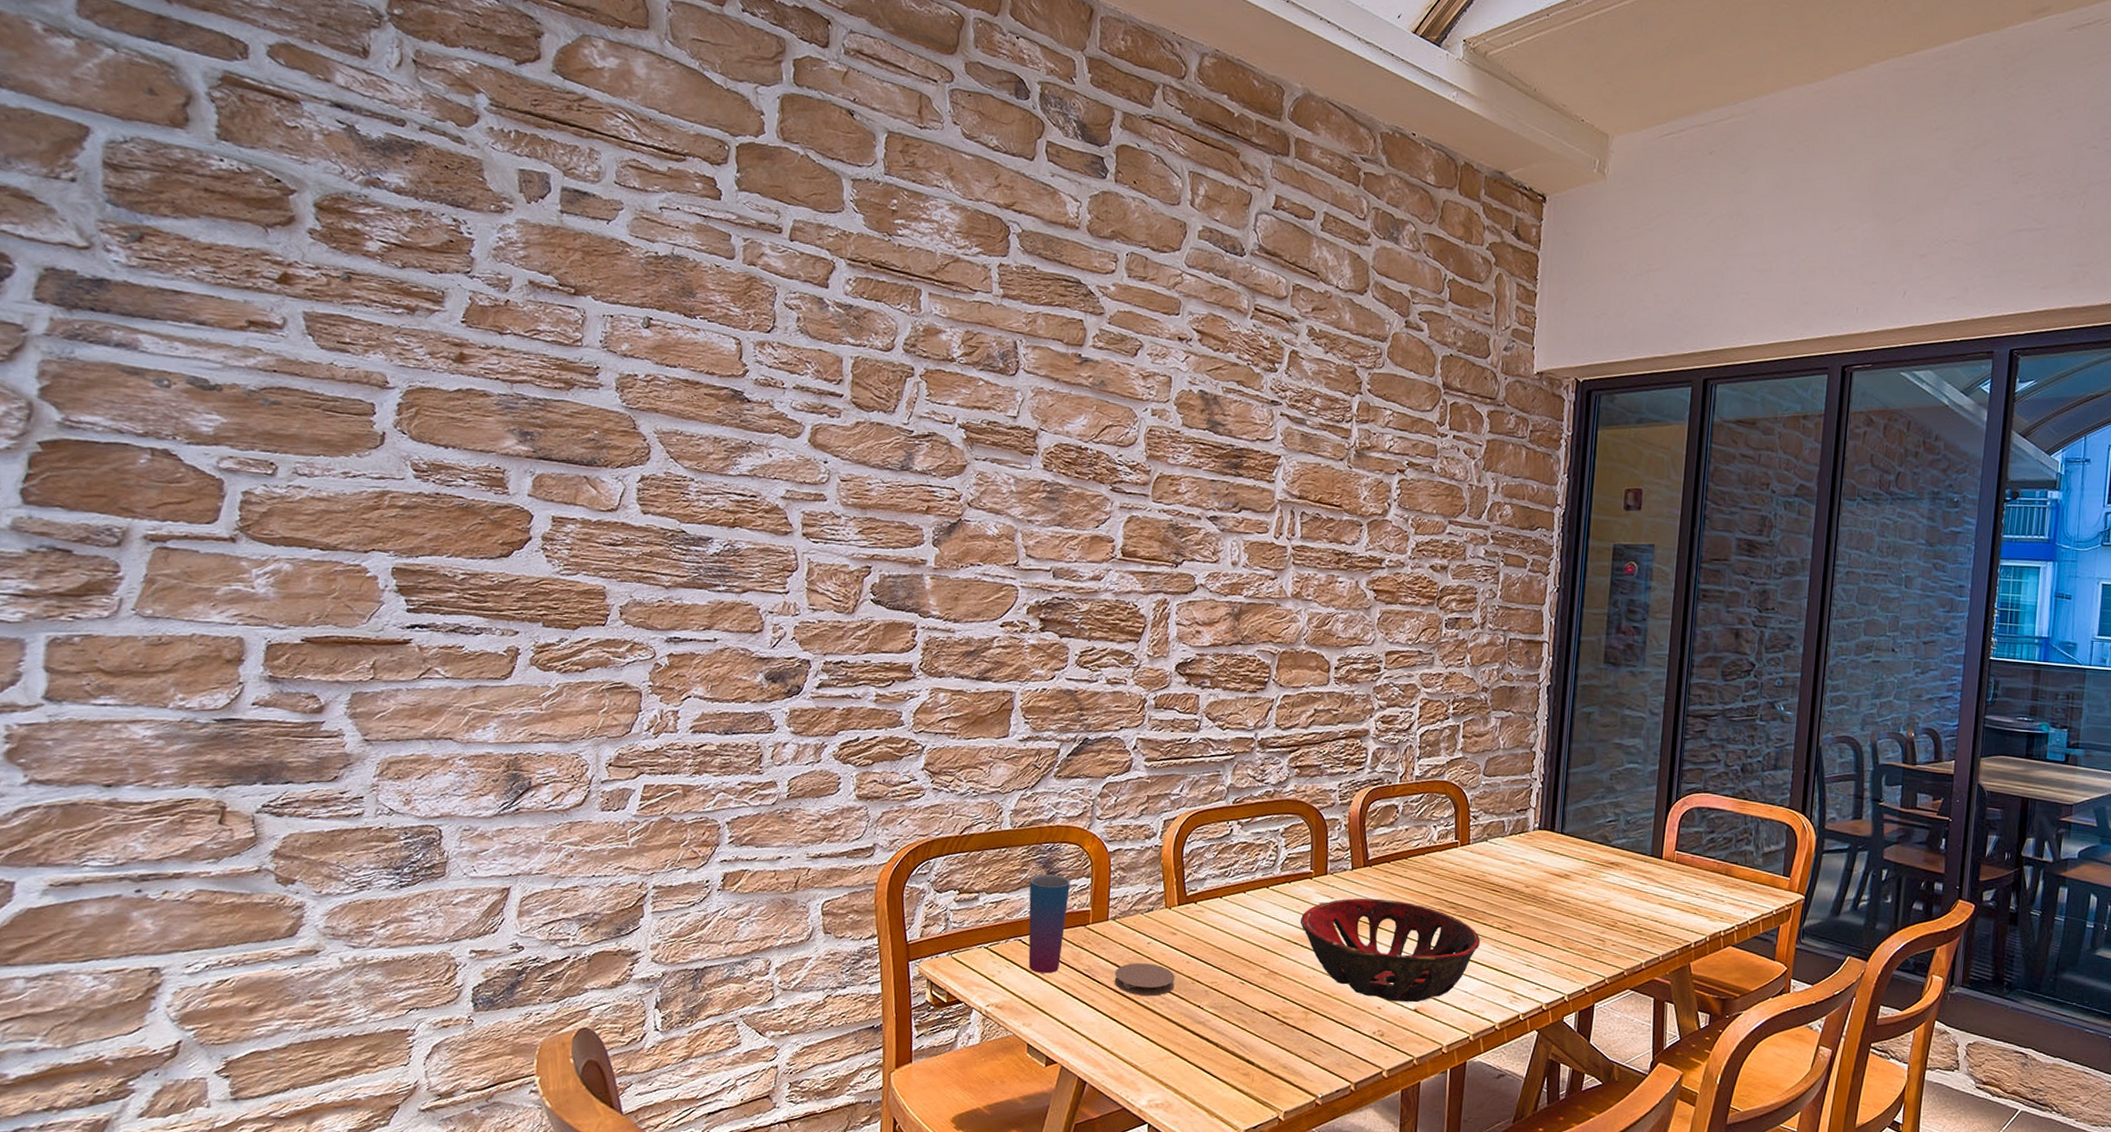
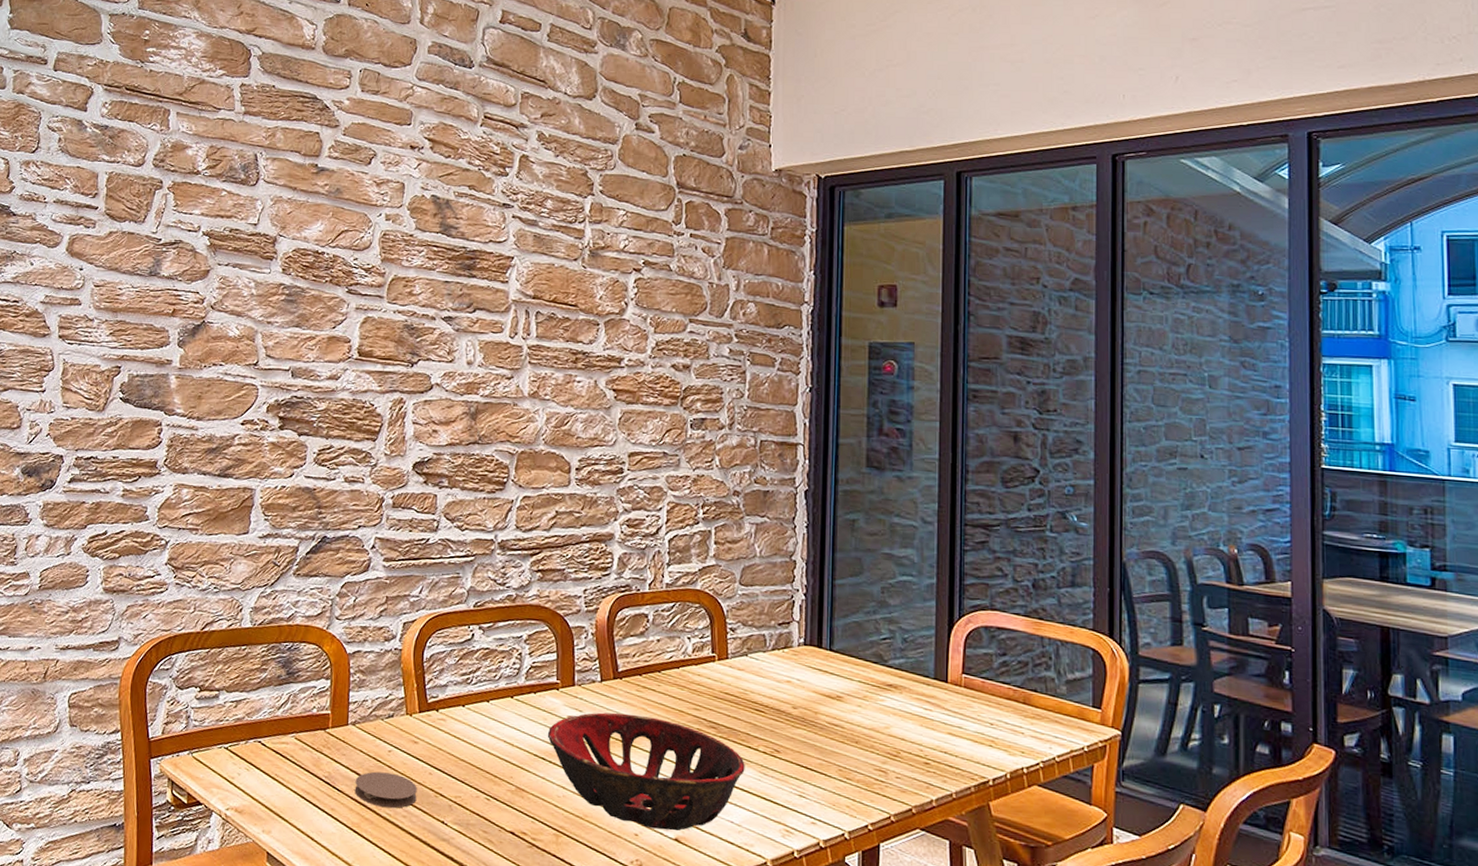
cup: present [1028,874,1070,973] -> none [268,674,310,778]

